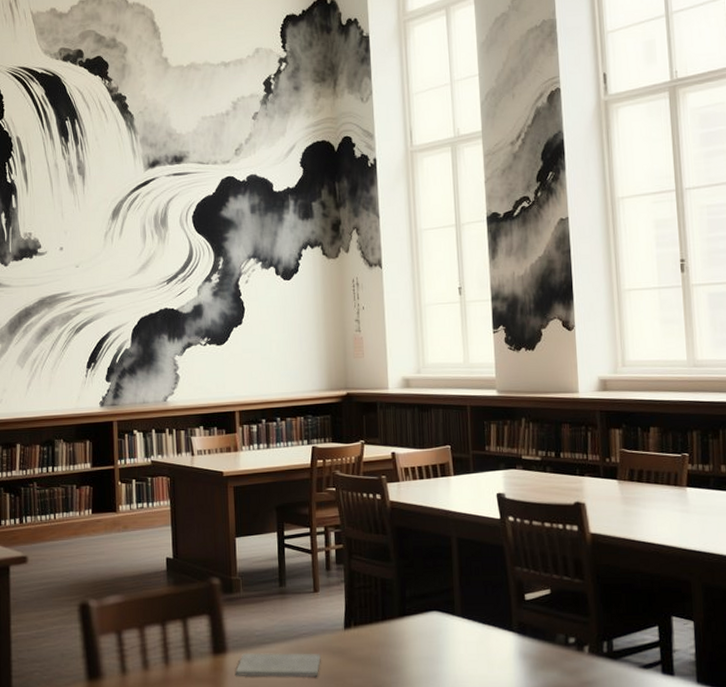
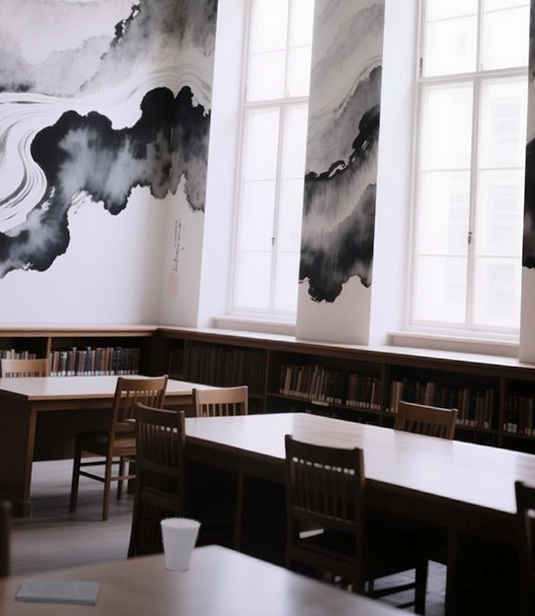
cup: none [374,584,417,640] -> present [160,517,200,572]

